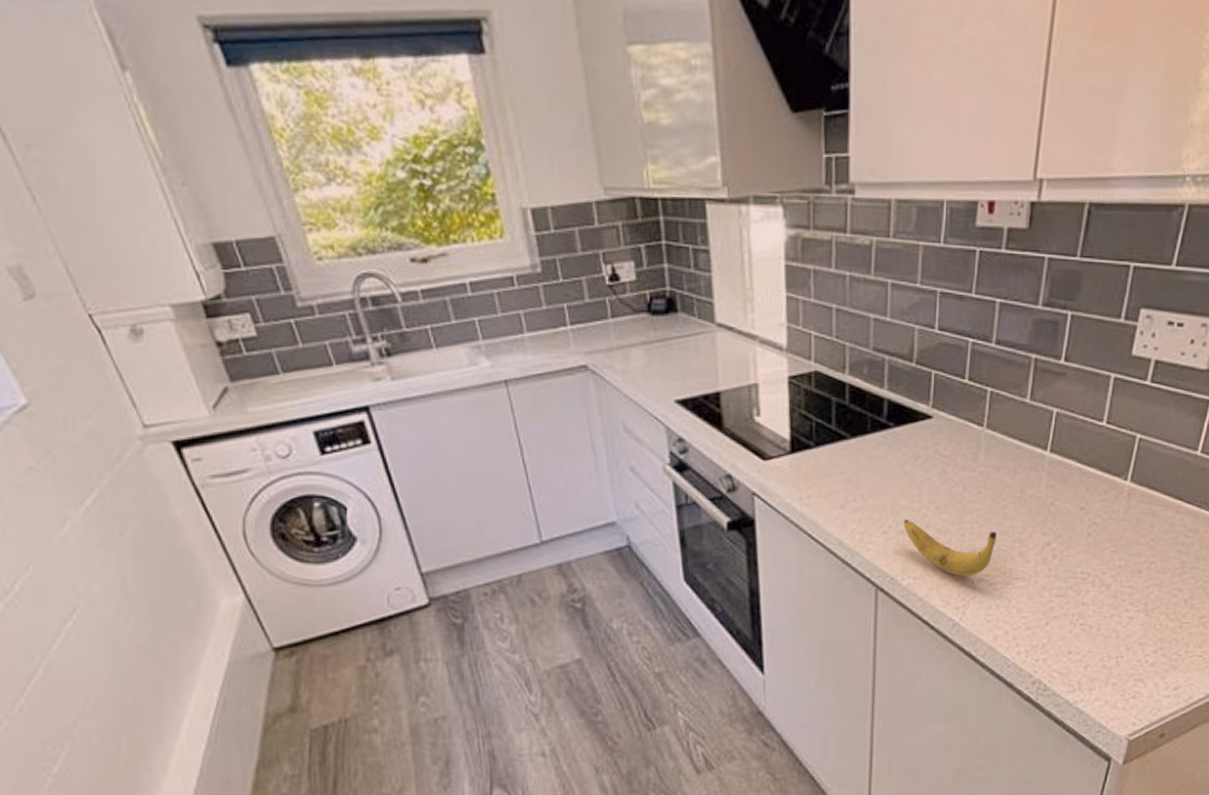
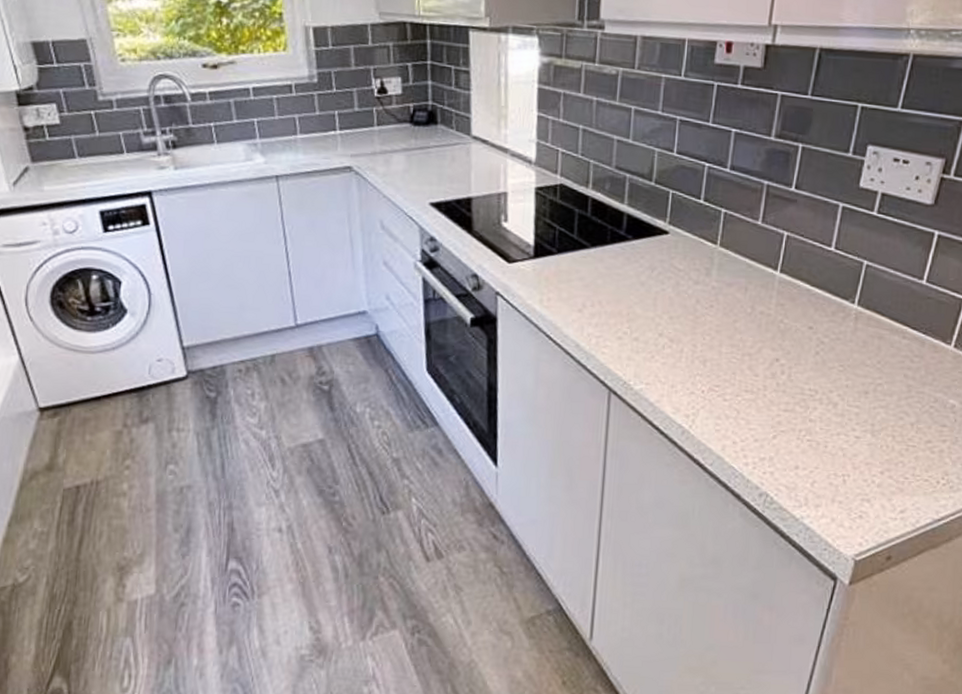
banana: present [903,519,997,576] -> none [637,326,727,386]

